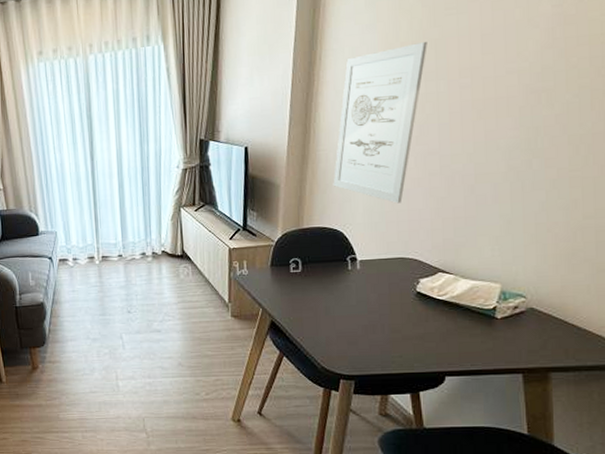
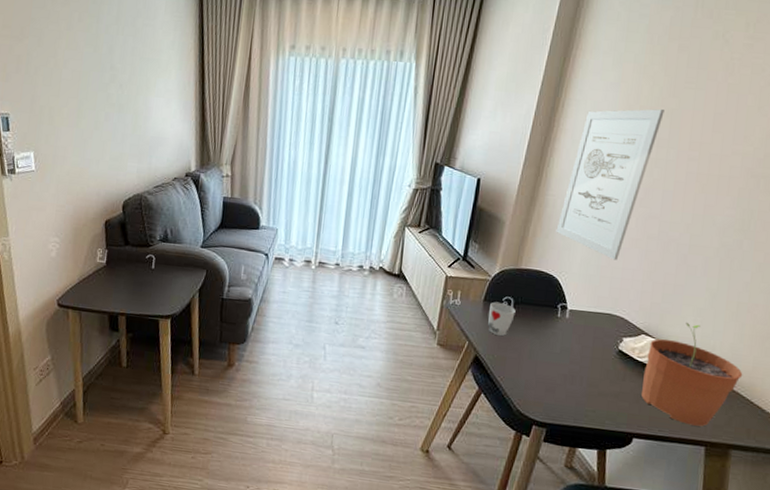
cup: none [277,265,305,298] -> present [488,301,516,336]
plant pot: none [446,253,552,355] -> present [640,323,743,427]

